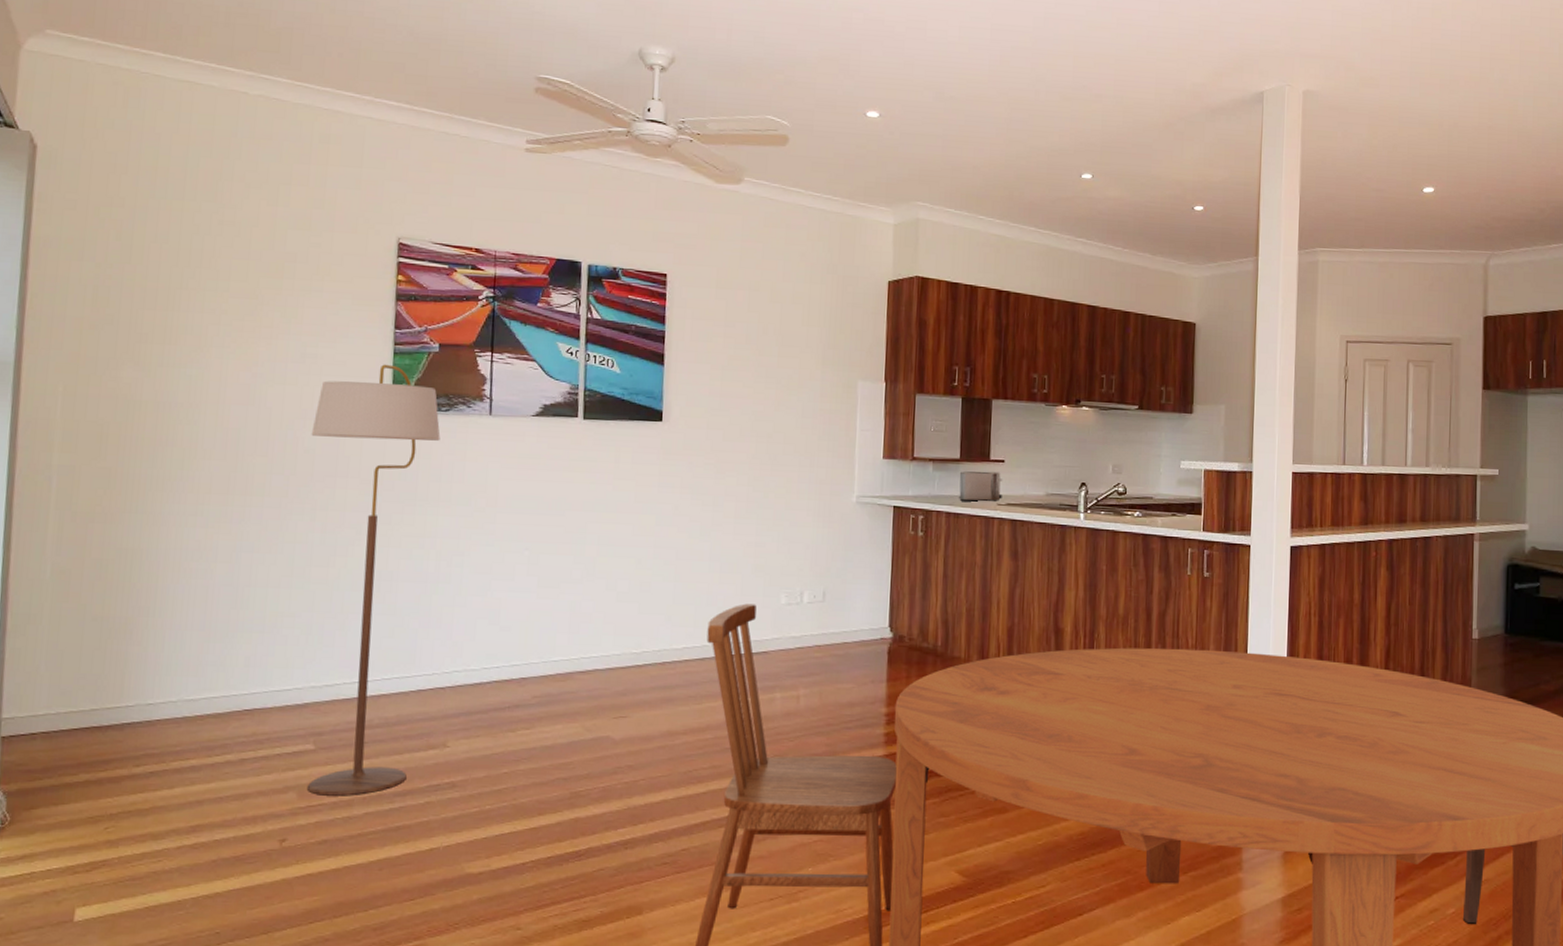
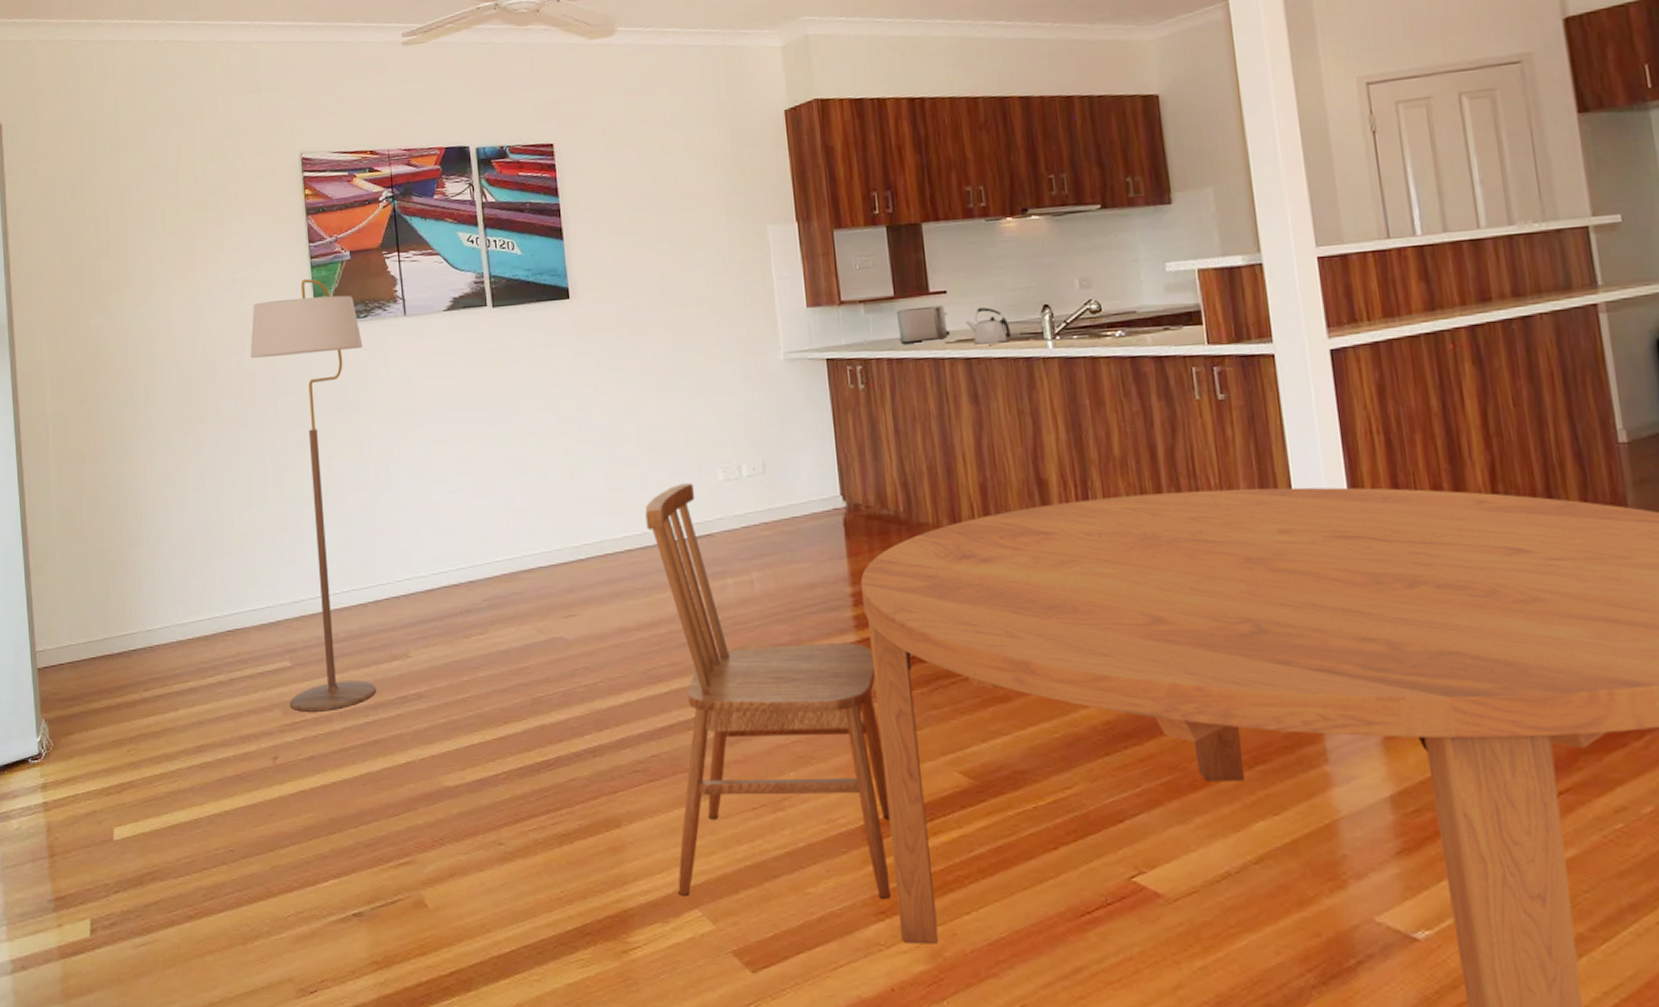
kettle: none [1016,479,1052,511] -> present [965,307,1011,346]

